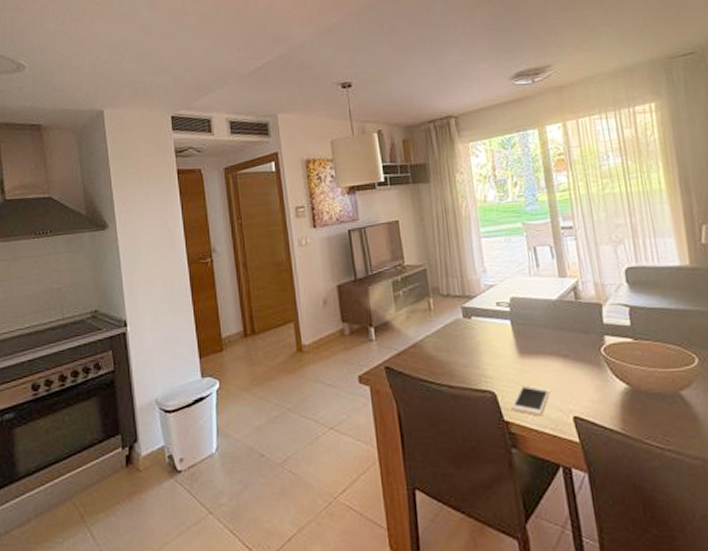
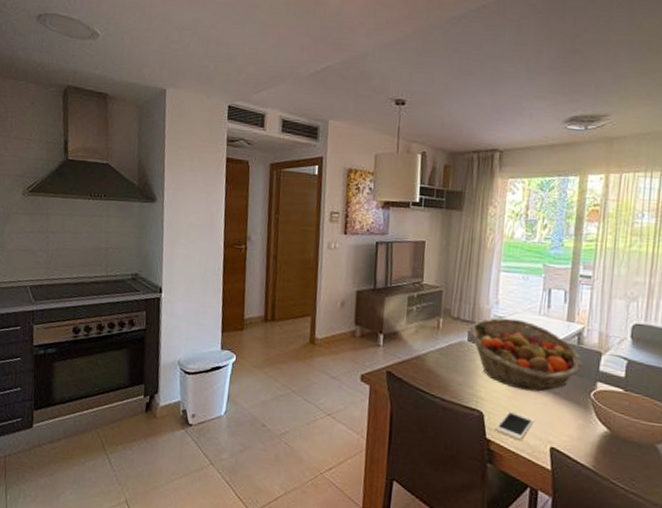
fruit basket: none [461,284,586,359] -> present [468,317,583,392]

